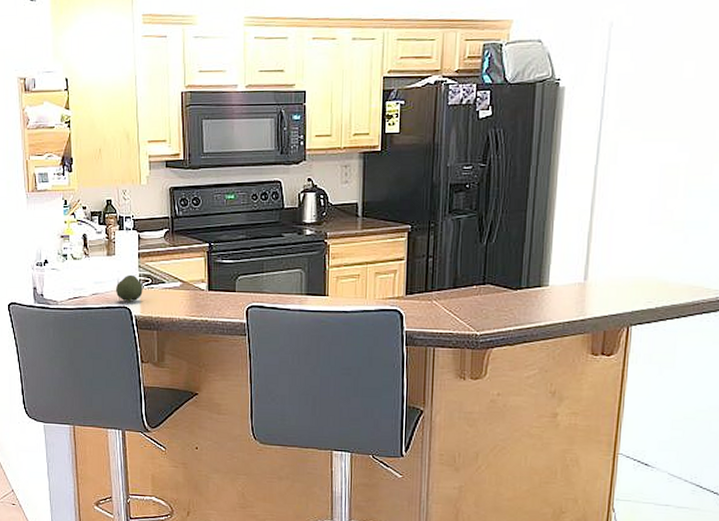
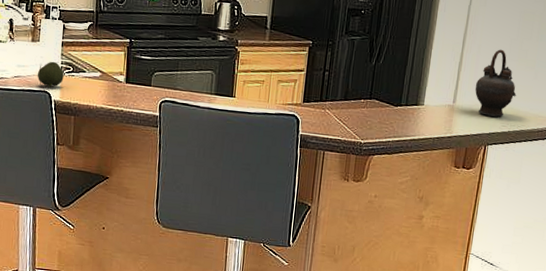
teapot: none [610,212,663,292] -> present [475,49,516,117]

